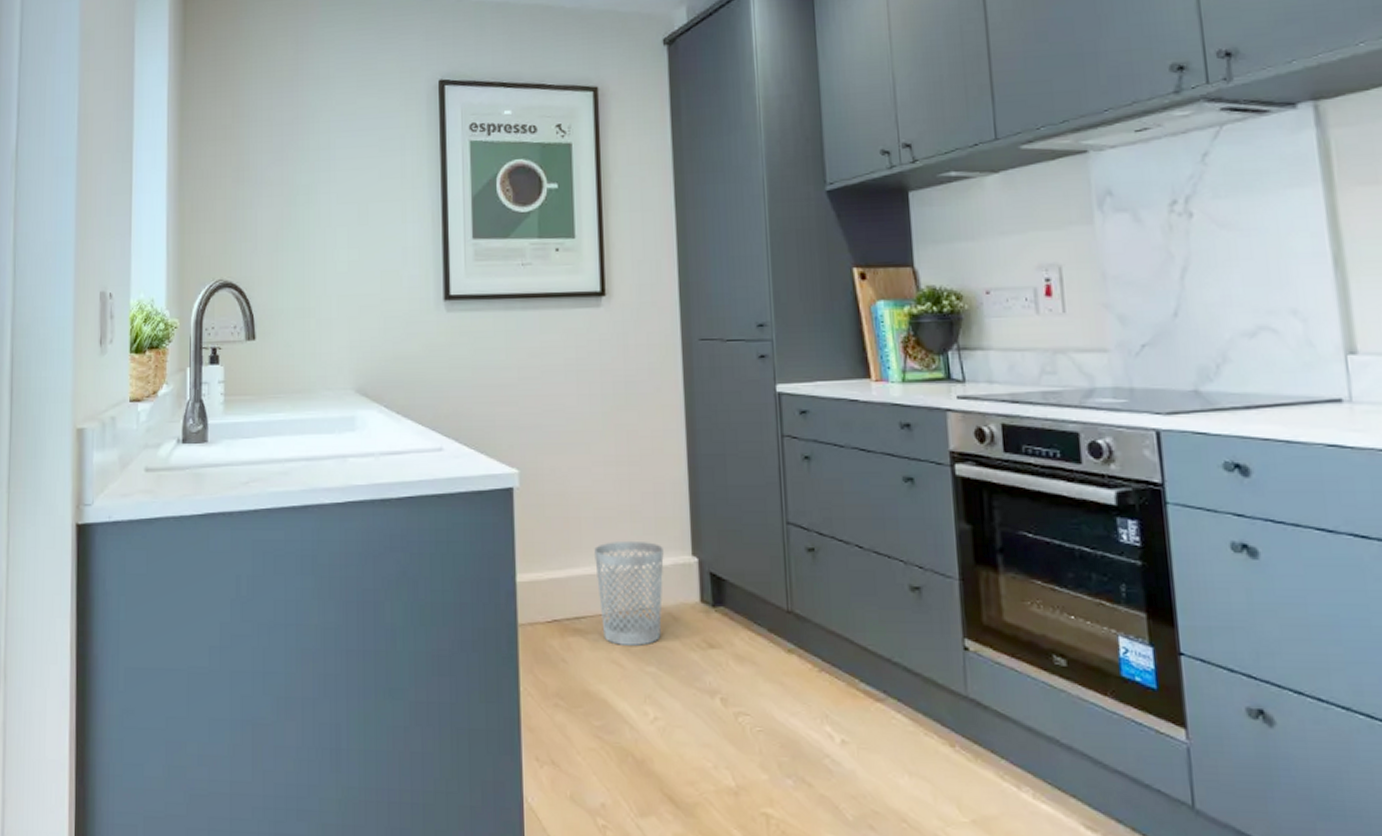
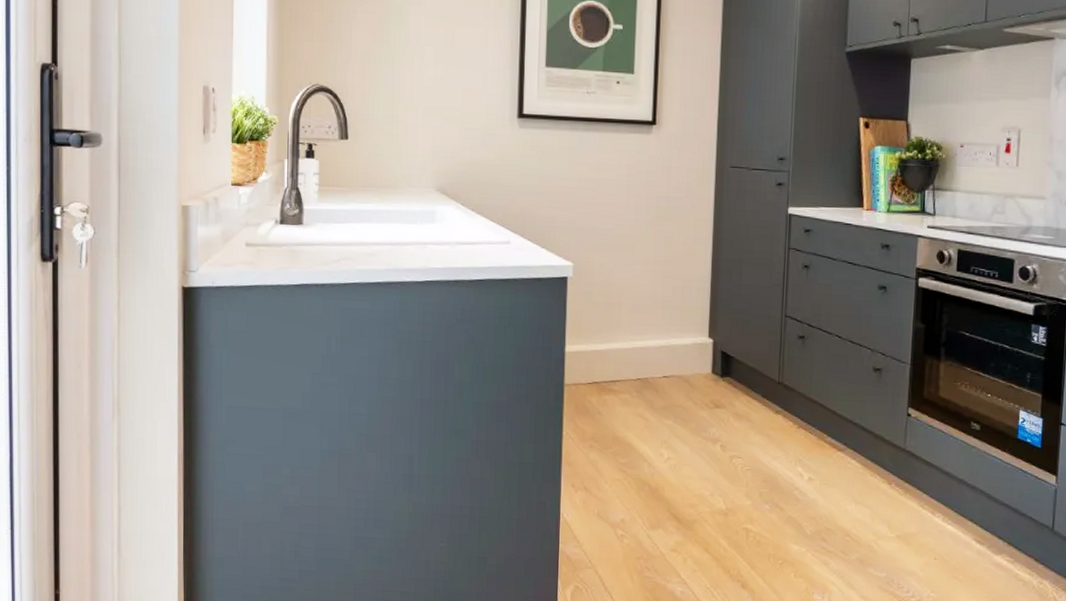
wastebasket: present [594,540,664,646] -> none [630,323,686,404]

